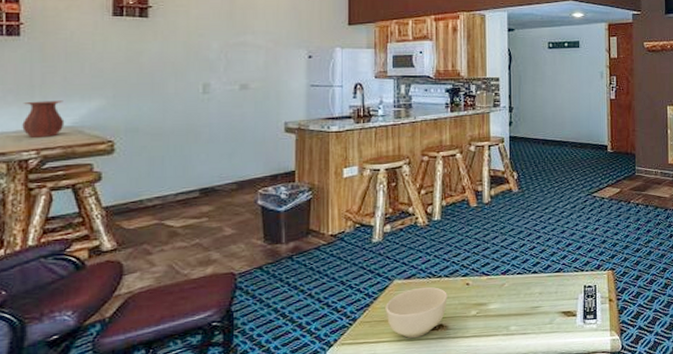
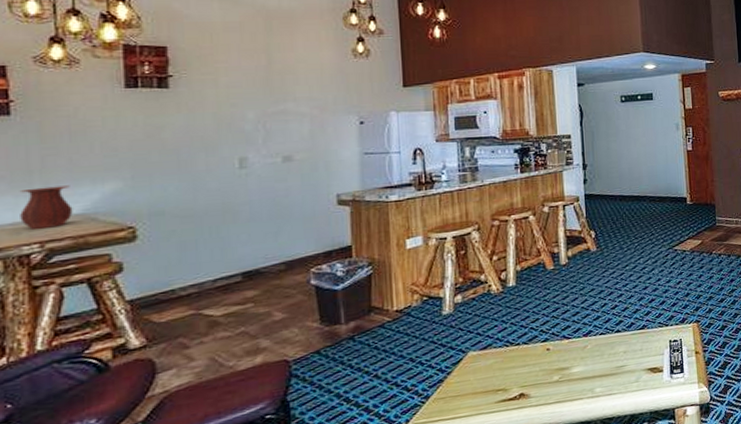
bowl: present [386,286,447,339] -> none [461,355,527,411]

